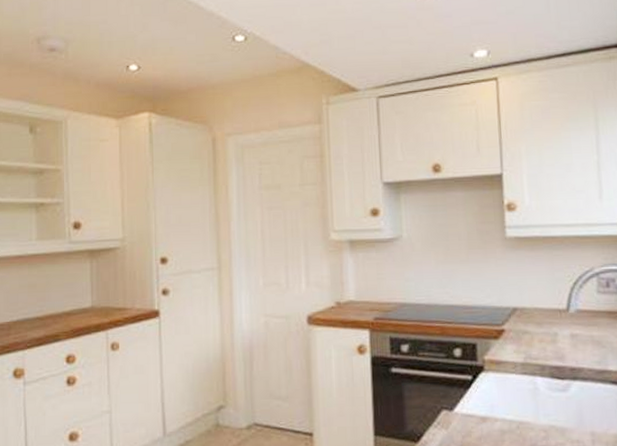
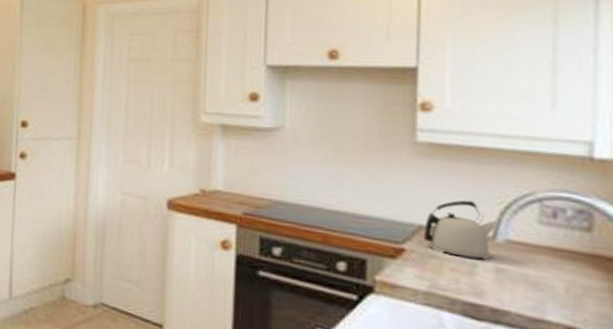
kettle: none [517,281,571,329] -> present [424,199,500,260]

